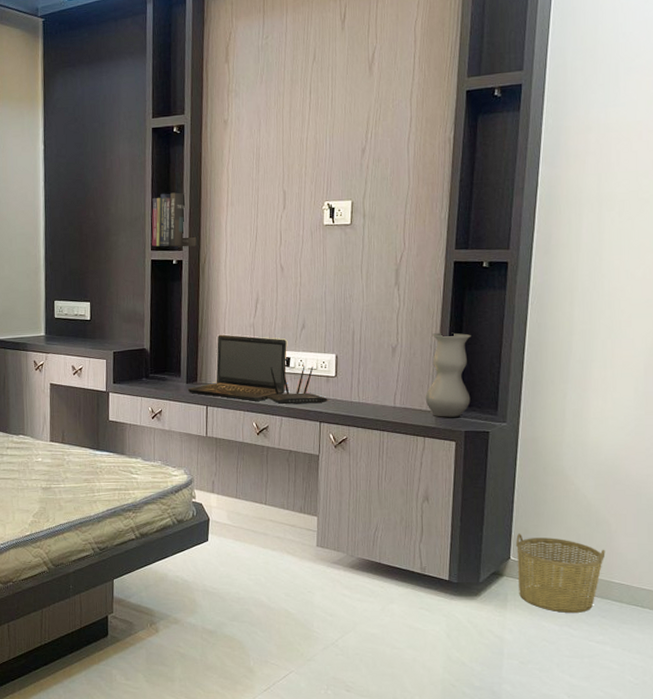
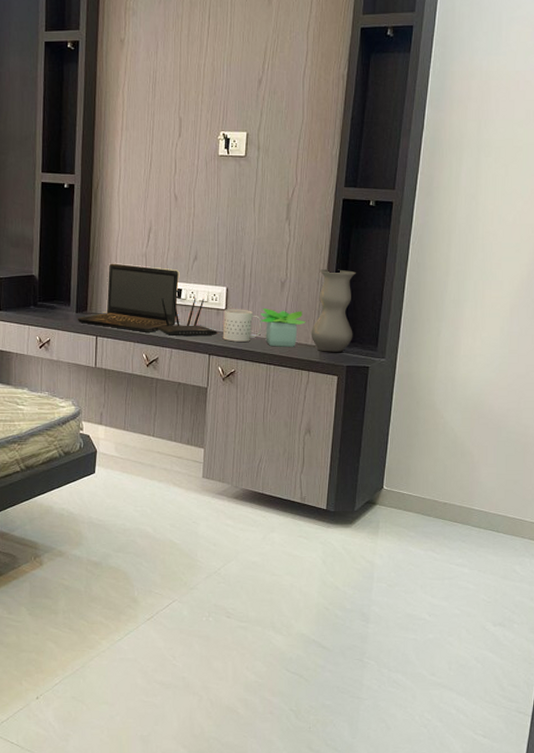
books: present [151,192,197,248] -> none [42,112,89,171]
mug: none [333,375,374,409] -> present [222,309,262,342]
potted plant: none [372,373,420,414] -> present [261,307,306,348]
basket: present [516,533,606,613] -> none [389,464,468,538]

